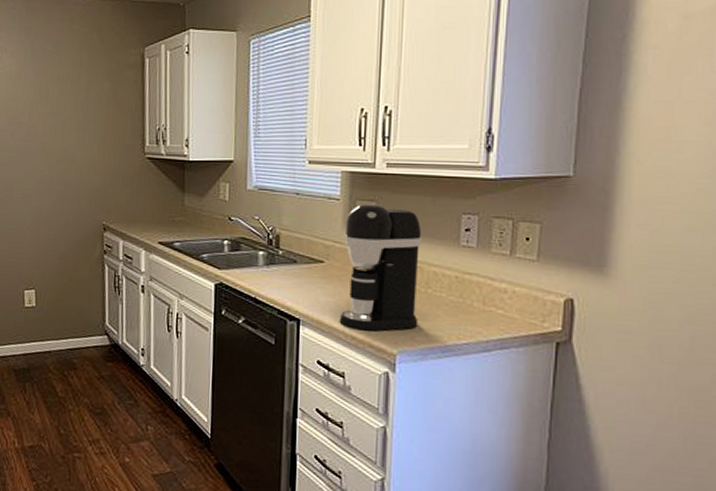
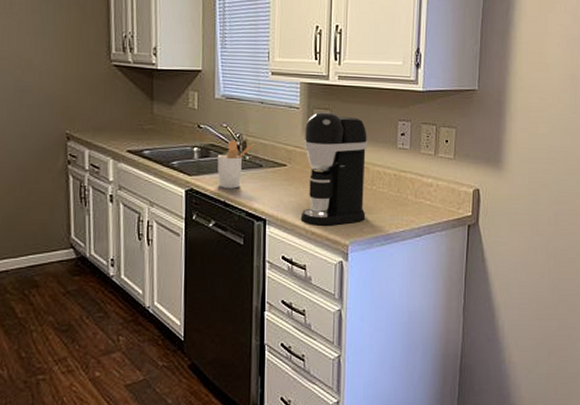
utensil holder: none [248,232,289,285] -> present [217,139,255,189]

